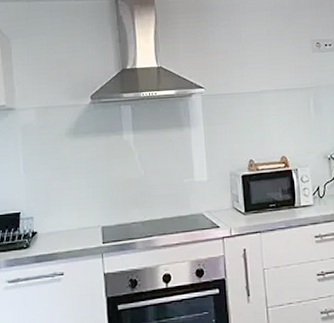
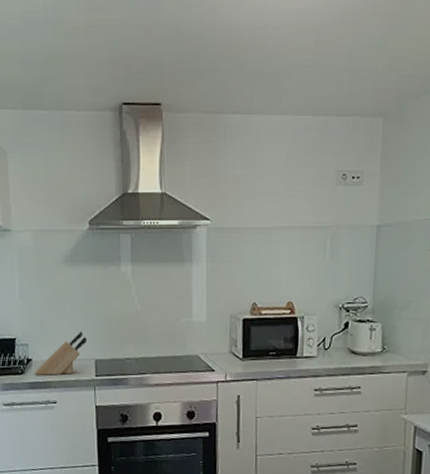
knife block: none [41,199,94,248] -> present [35,330,88,375]

